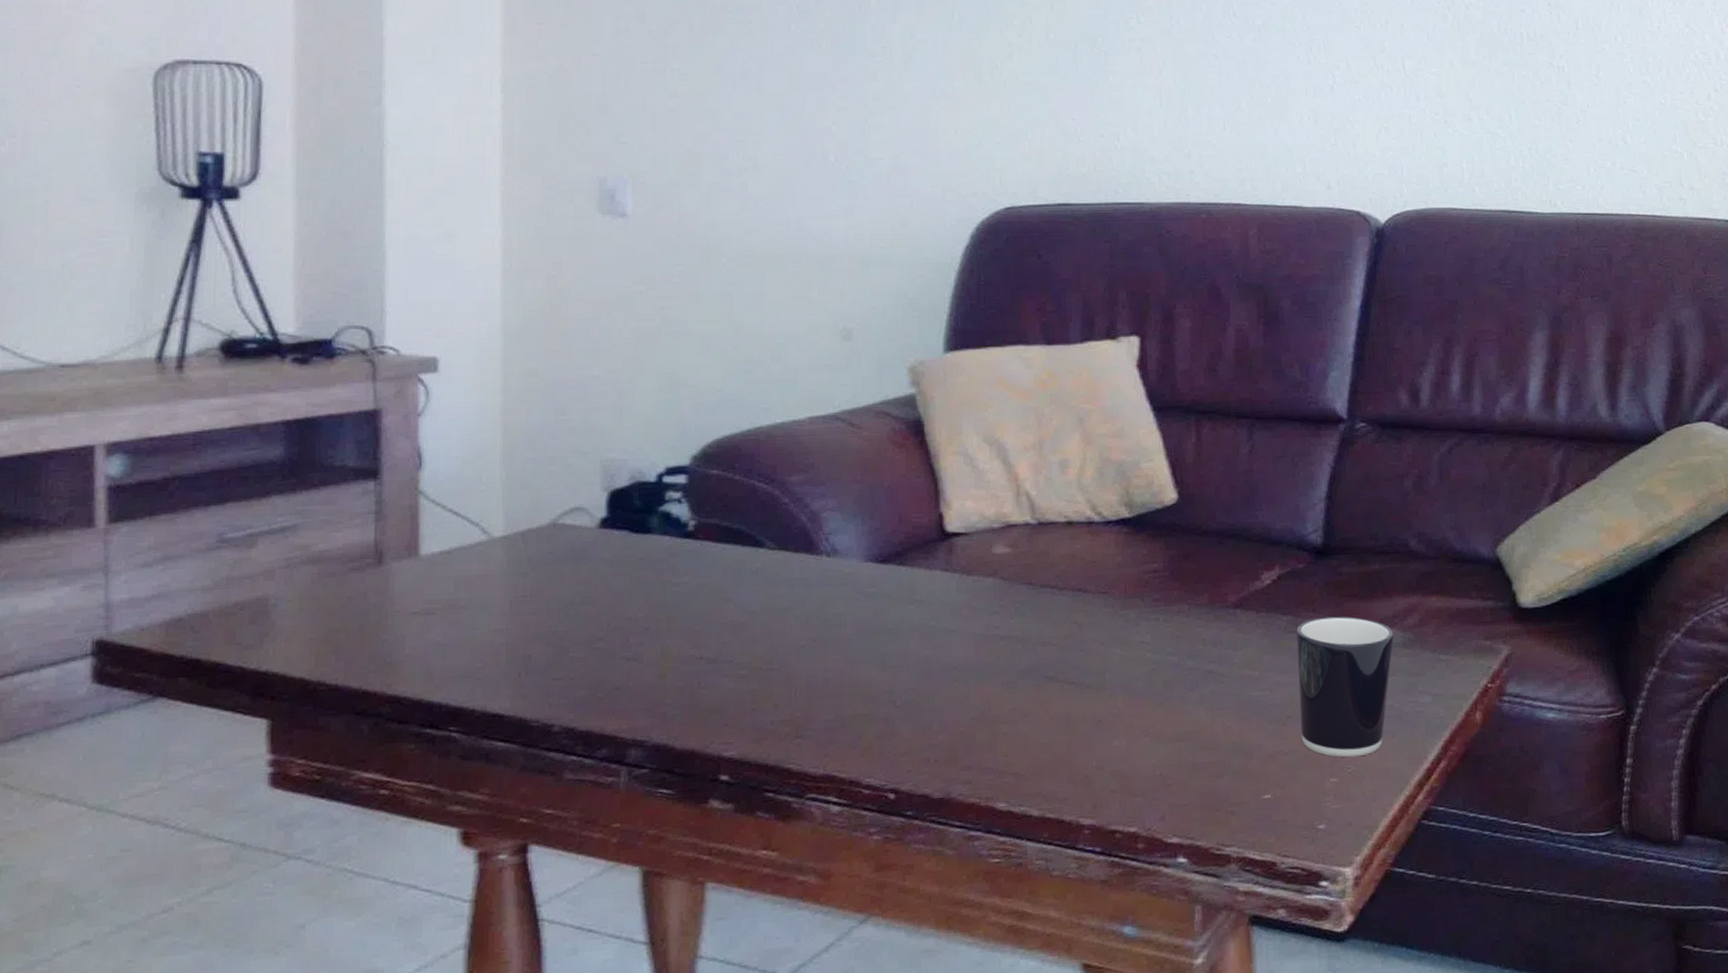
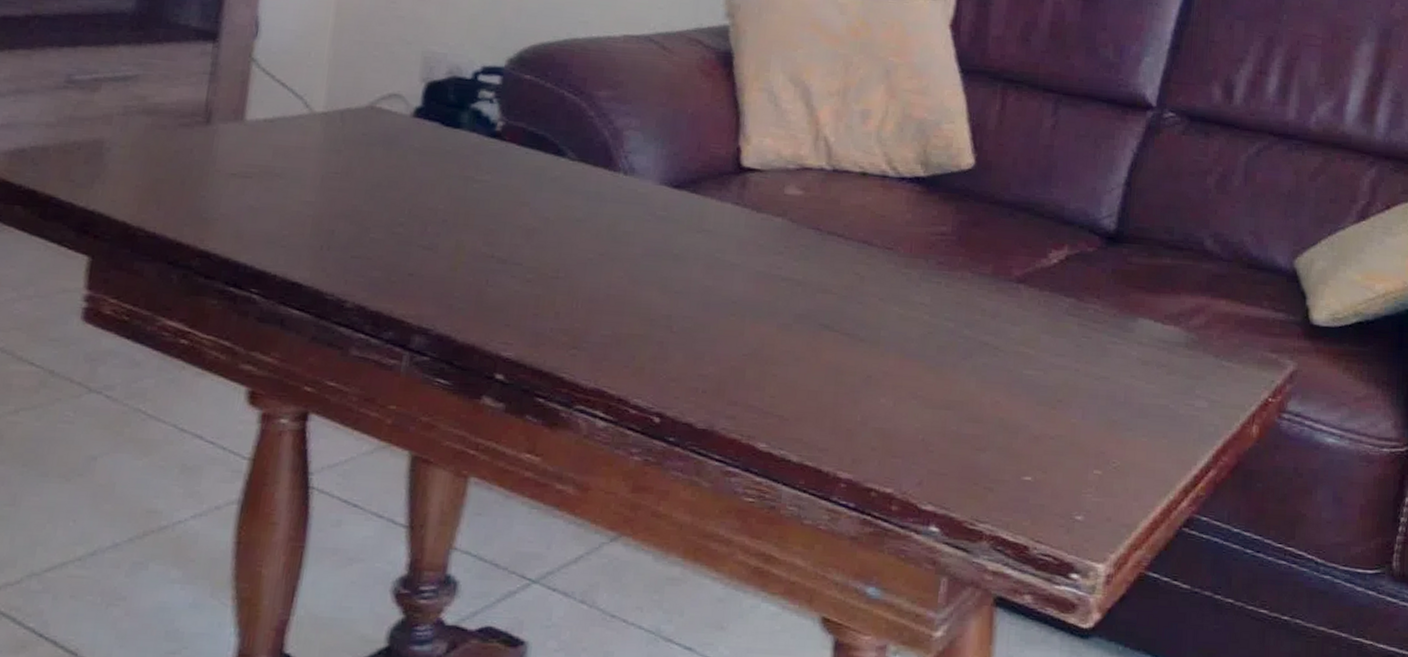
mug: present [1296,616,1394,758] -> none [1069,304,1177,453]

